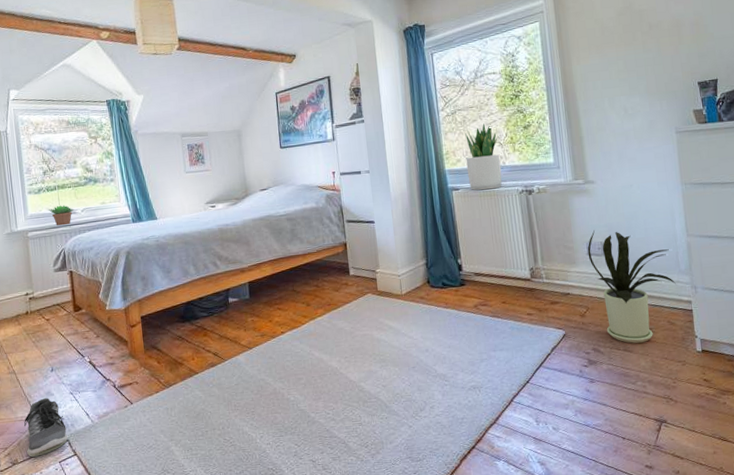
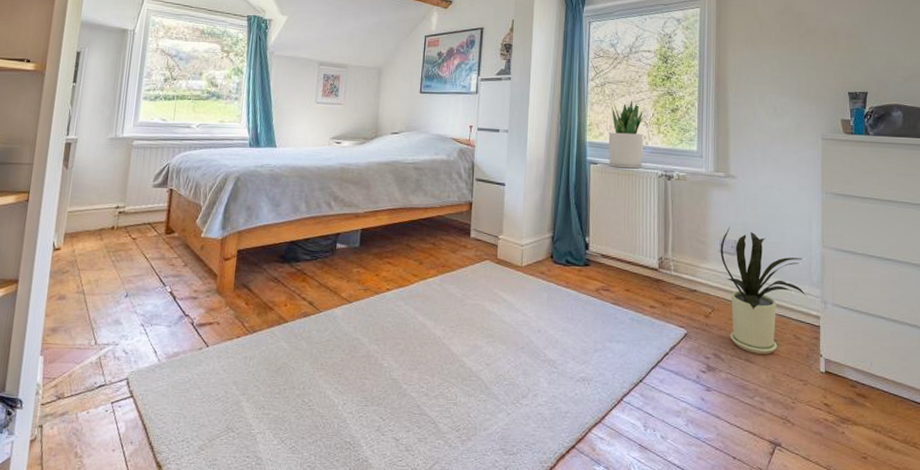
athletic shoe: present [24,398,68,457] -> none [77,326,128,393]
succulent plant: present [49,205,74,226] -> none [162,116,190,139]

